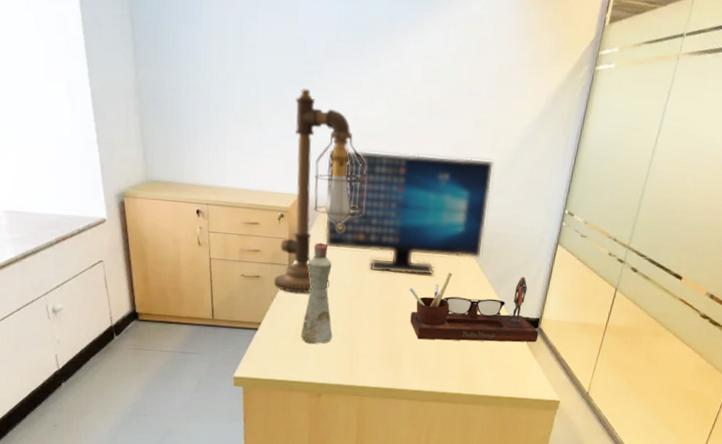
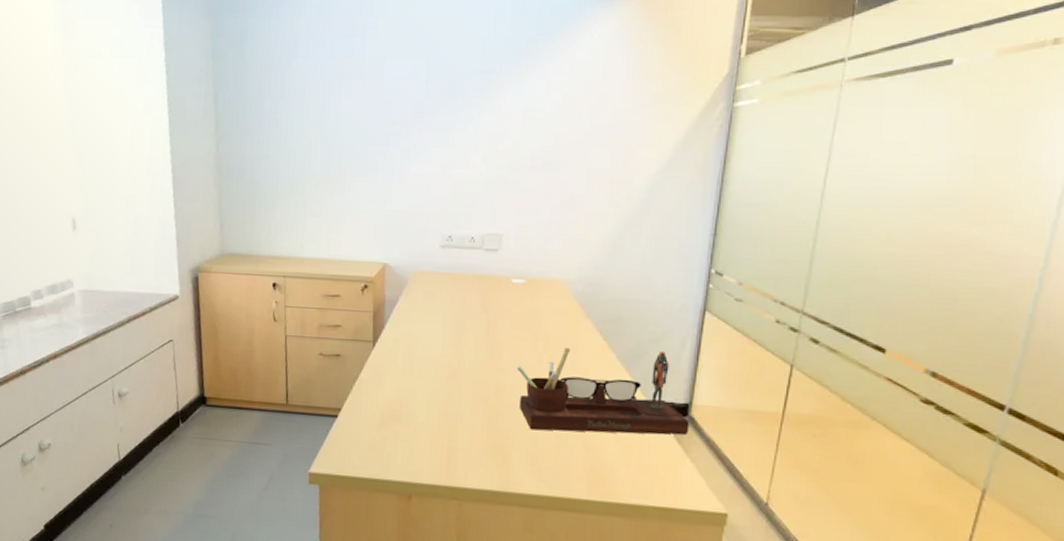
desk lamp: present [273,88,365,294] -> none [356,149,460,375]
bottle: present [300,241,333,344] -> none [386,314,425,435]
computer monitor: present [324,150,495,276] -> none [414,211,615,352]

